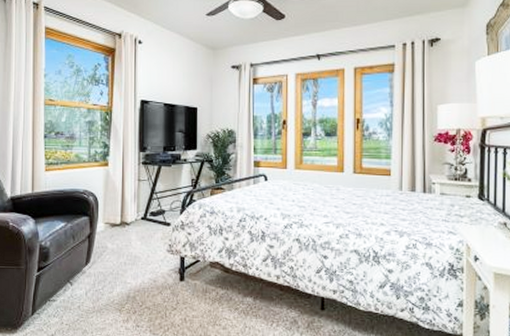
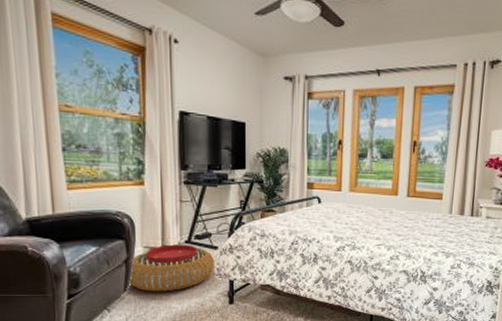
pouf: none [89,221,167,267] -> present [128,244,215,292]

